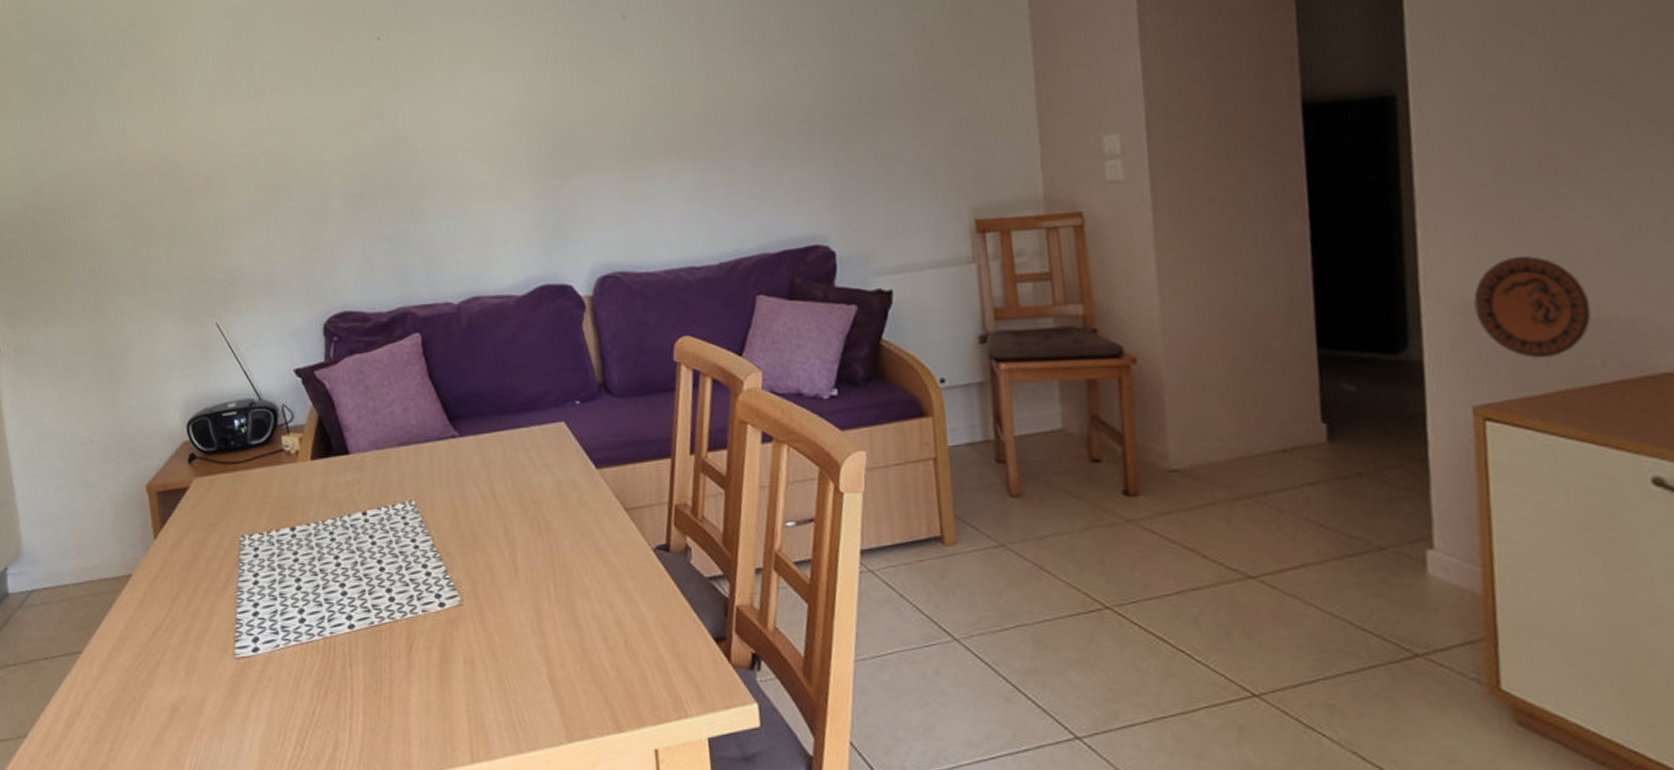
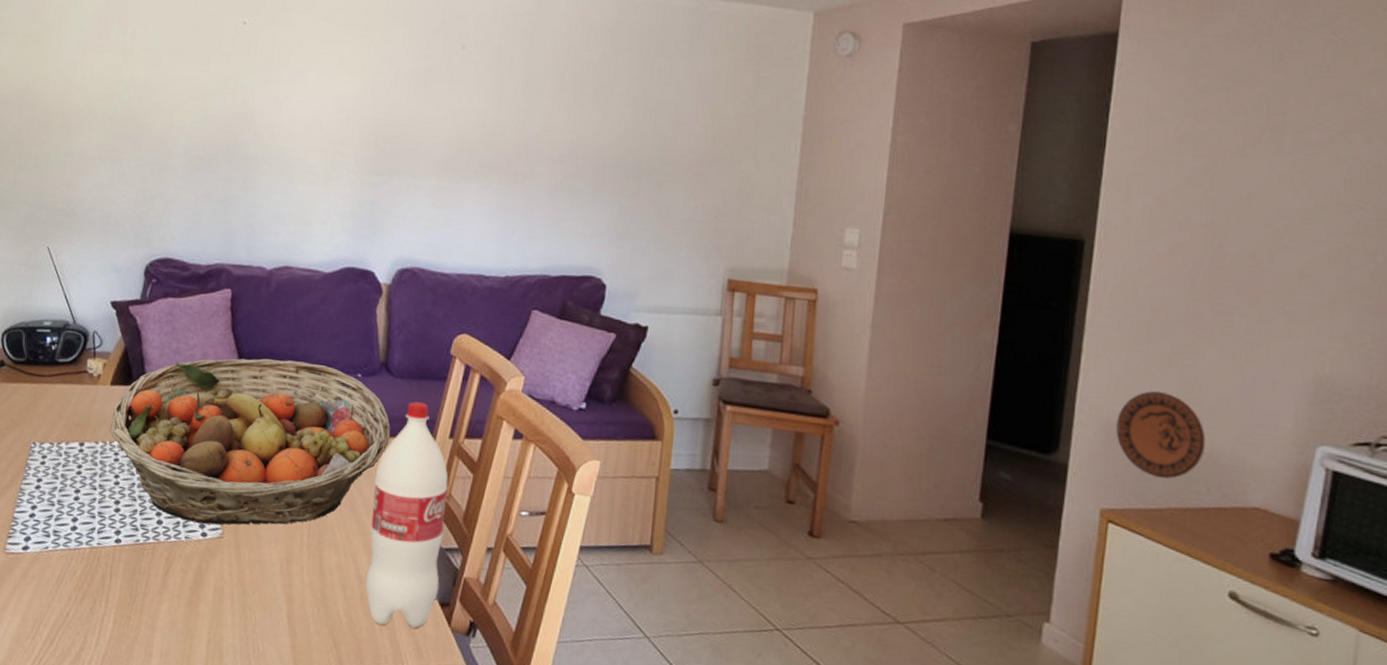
fruit basket: none [319,398,625,593] -> present [110,358,391,525]
bottle: none [616,420,711,672] -> present [365,401,449,628]

